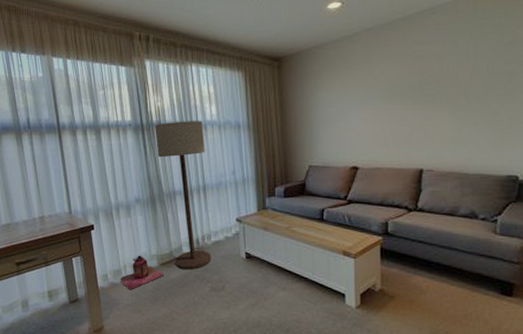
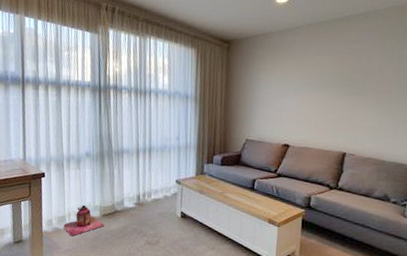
floor lamp: present [155,121,211,270] -> none [110,86,155,223]

